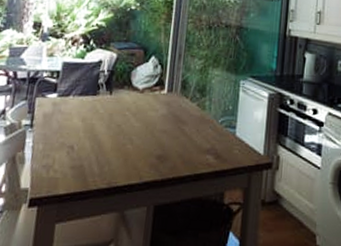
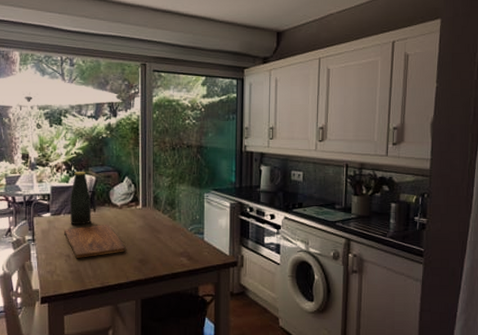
cutting board: none [70,110,143,151] -> present [63,224,126,258]
bottle: none [80,46,109,110] -> present [69,172,92,225]

